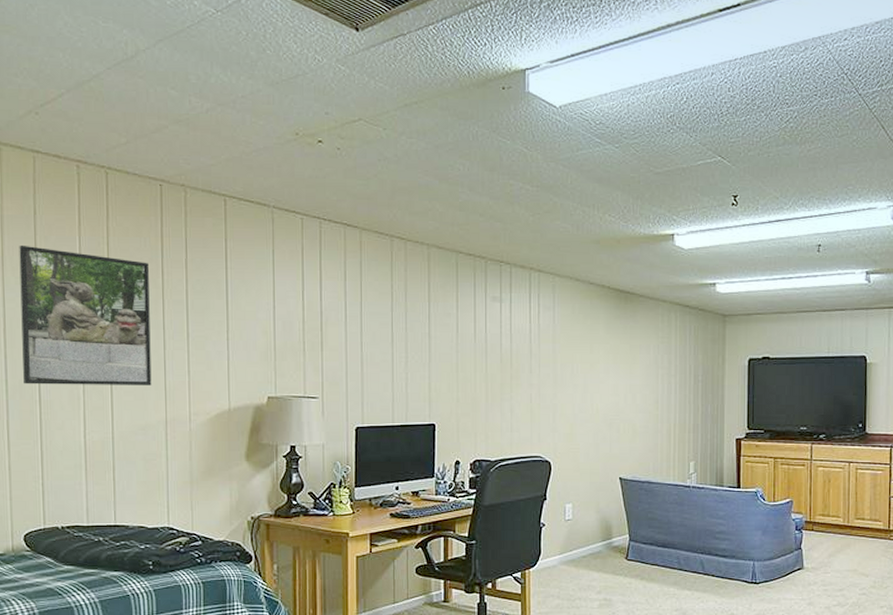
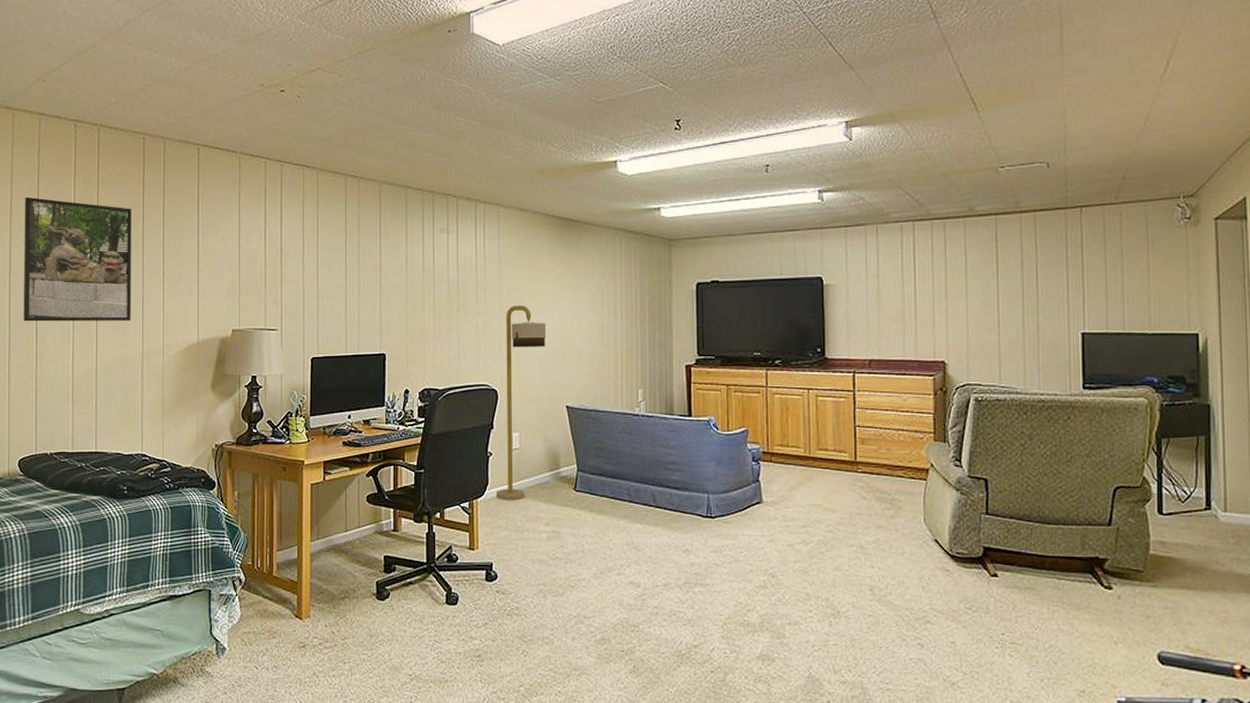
floor lamp: none [548,377,601,570] -> present [495,306,547,501]

